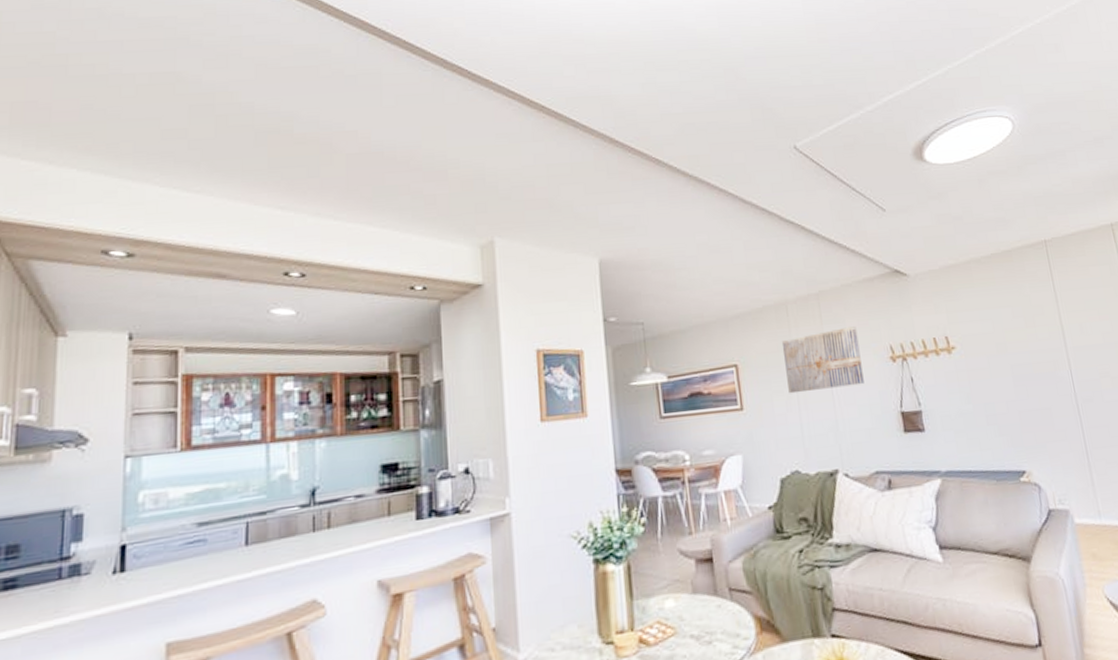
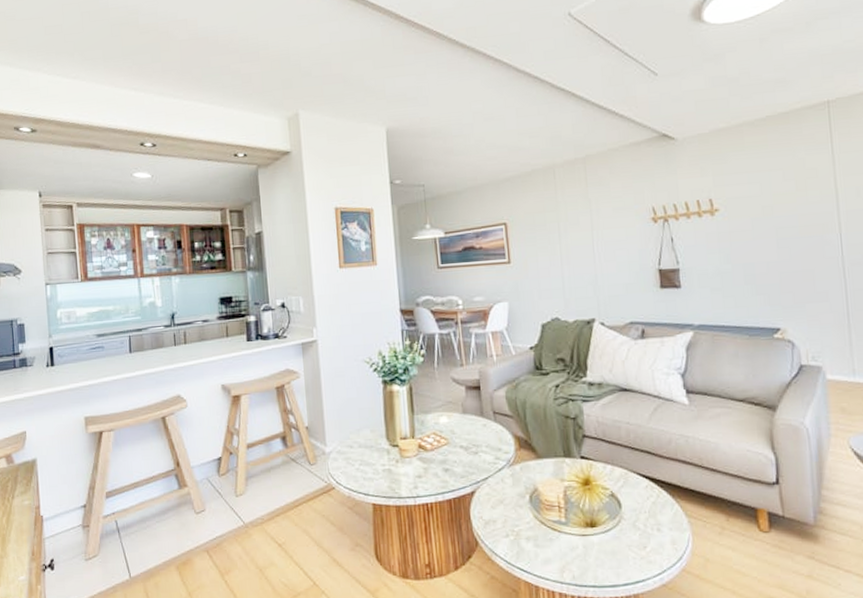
wall art: present [781,326,864,394] -> none [548,189,625,250]

